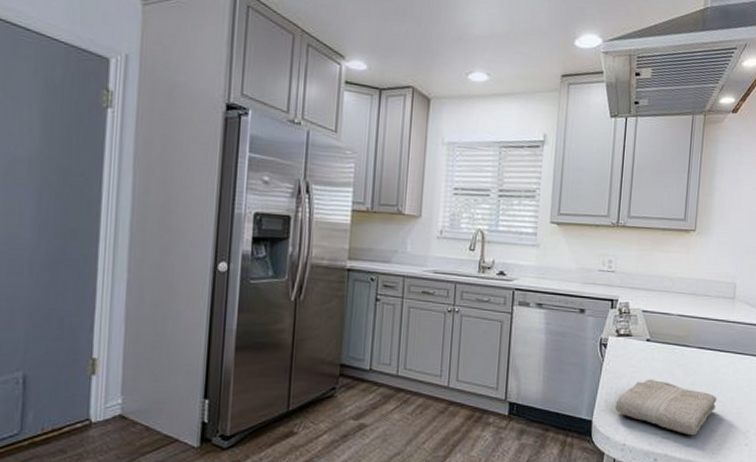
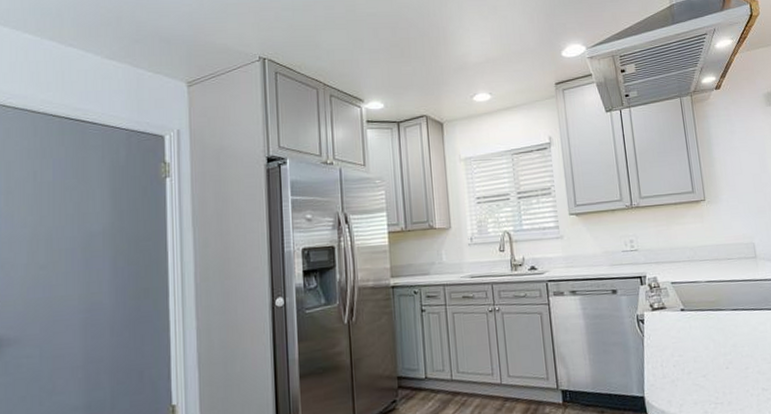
washcloth: present [615,379,717,436] -> none [663,347,762,398]

